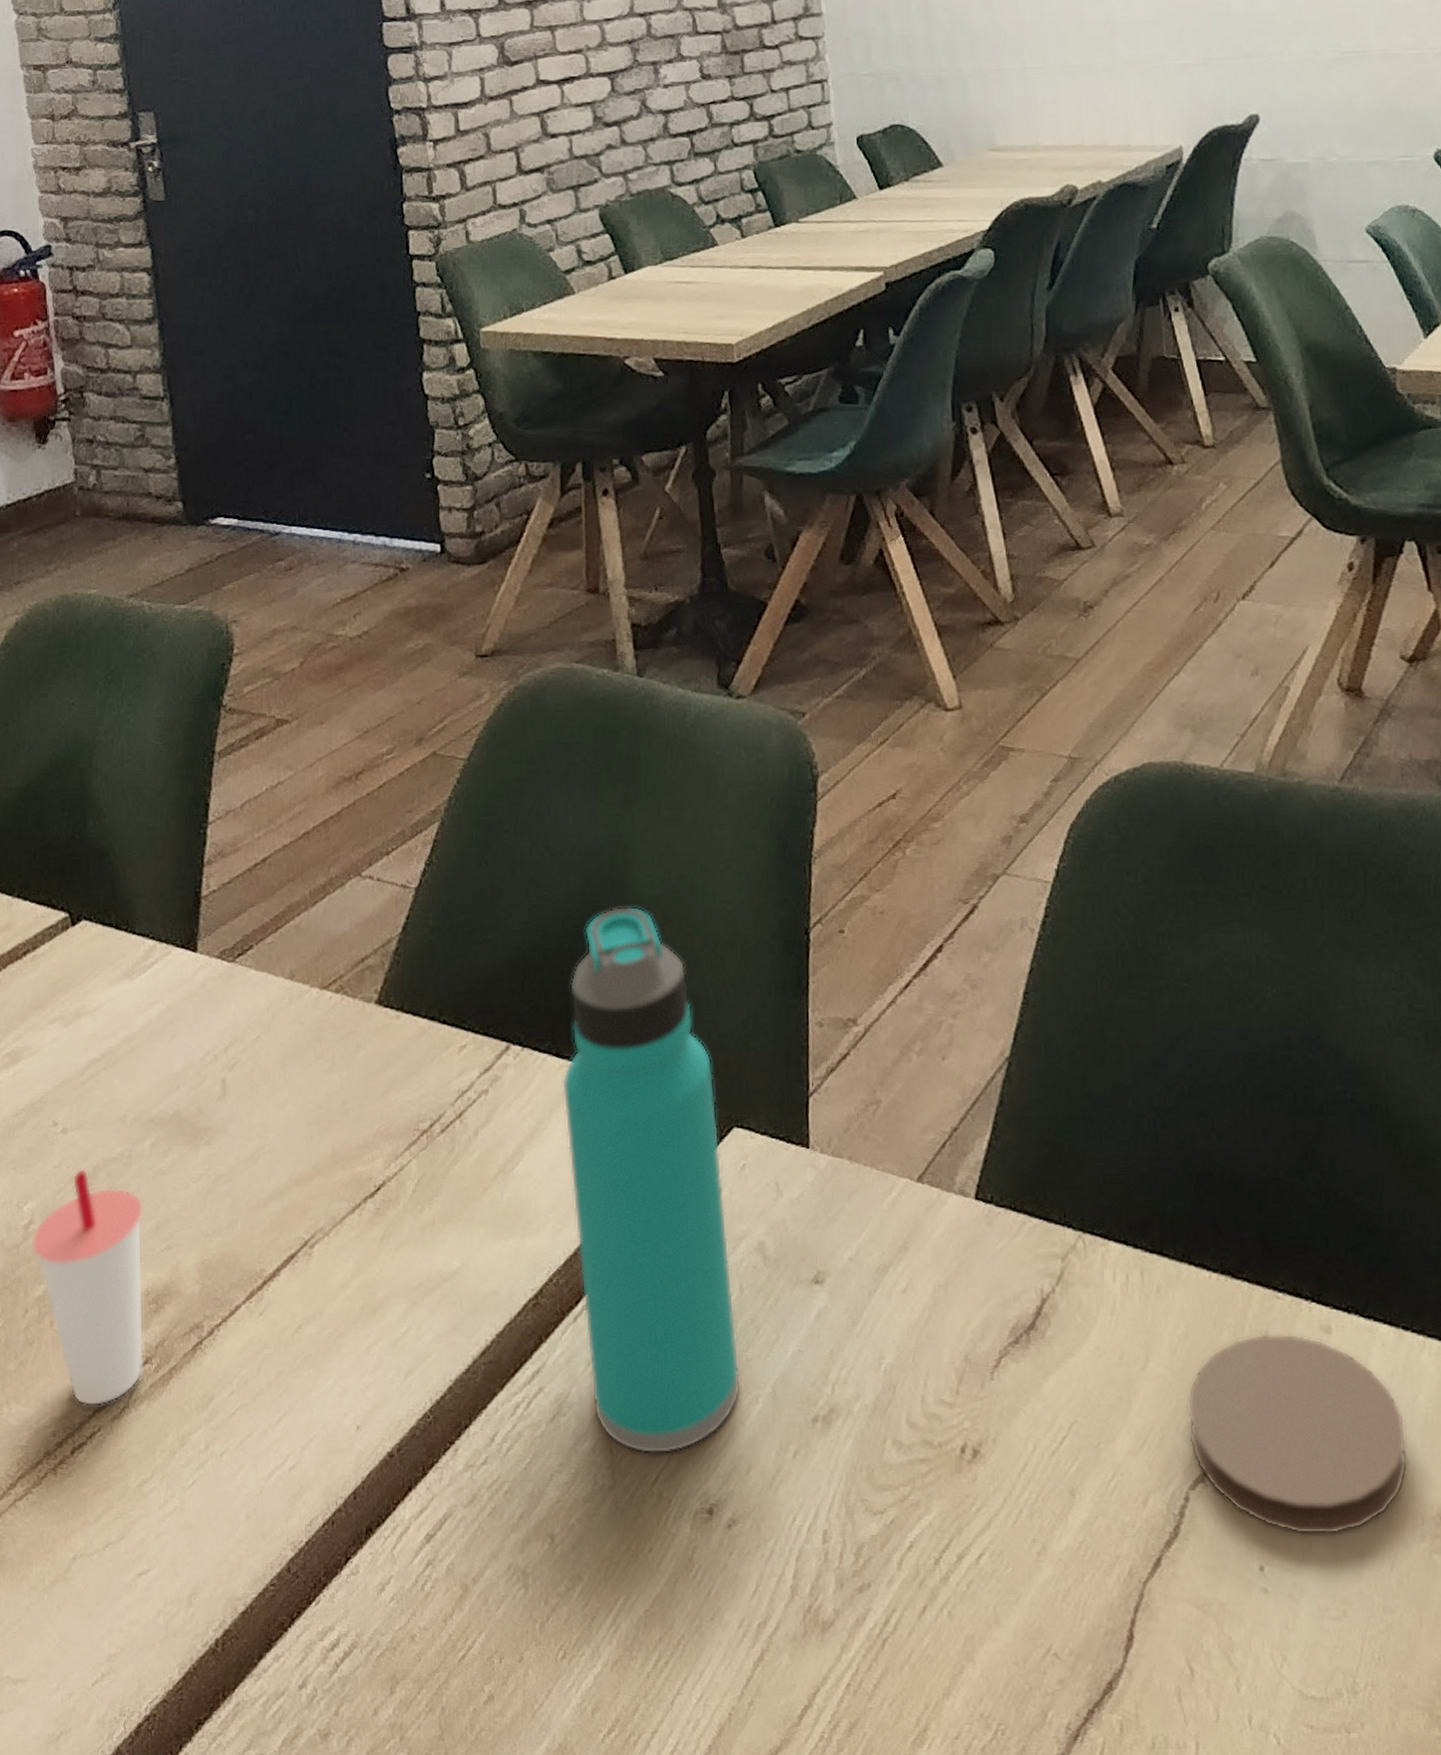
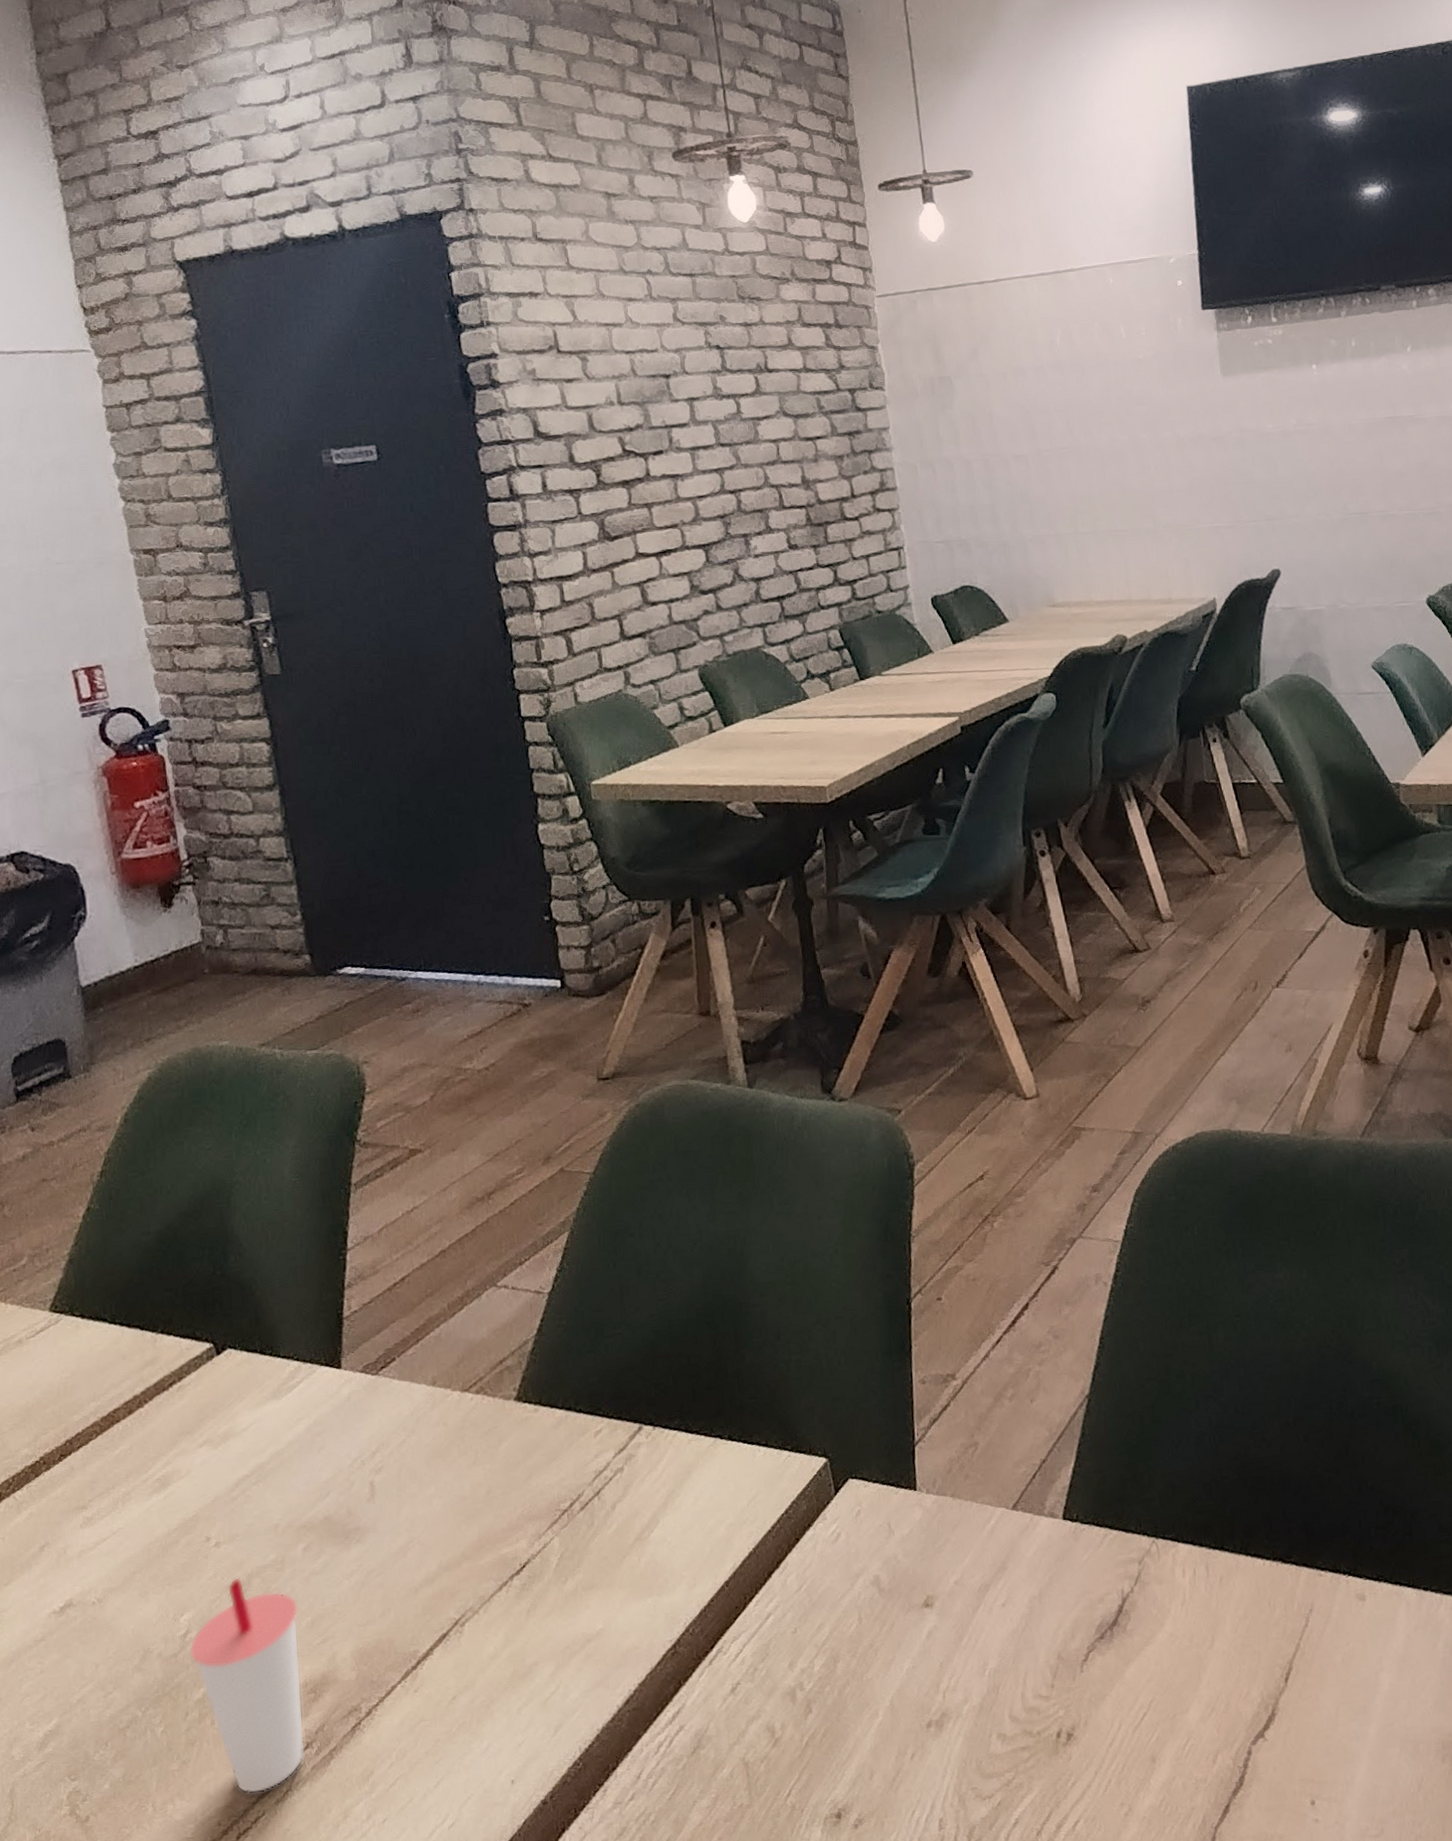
water bottle: present [562,906,742,1454] -> none [692,1292,863,1773]
coaster: present [1187,1333,1408,1535] -> none [1248,1604,1430,1771]

